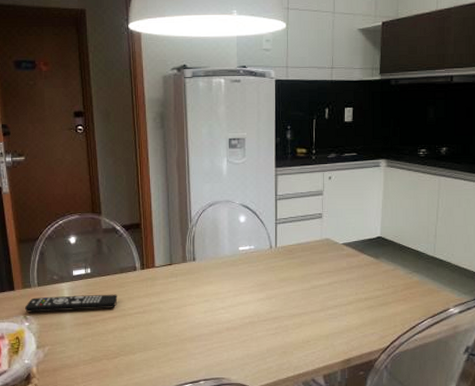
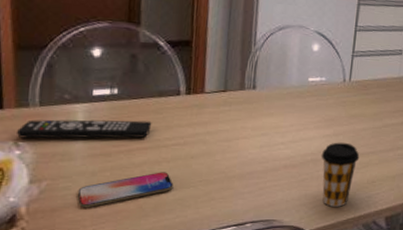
smartphone: none [70,337,139,368] -> present [77,172,174,208]
coffee cup: none [257,305,293,366] -> present [321,142,360,207]

